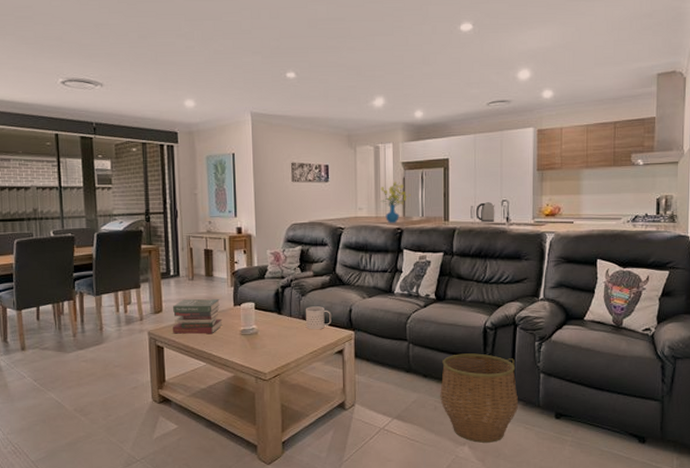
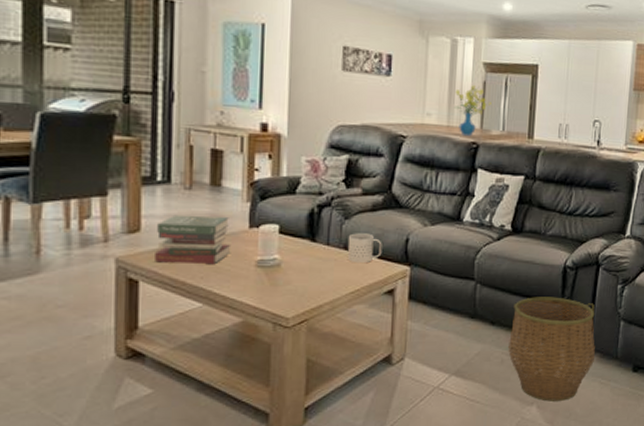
kettle: present [476,202,495,222] -> none [565,120,586,145]

